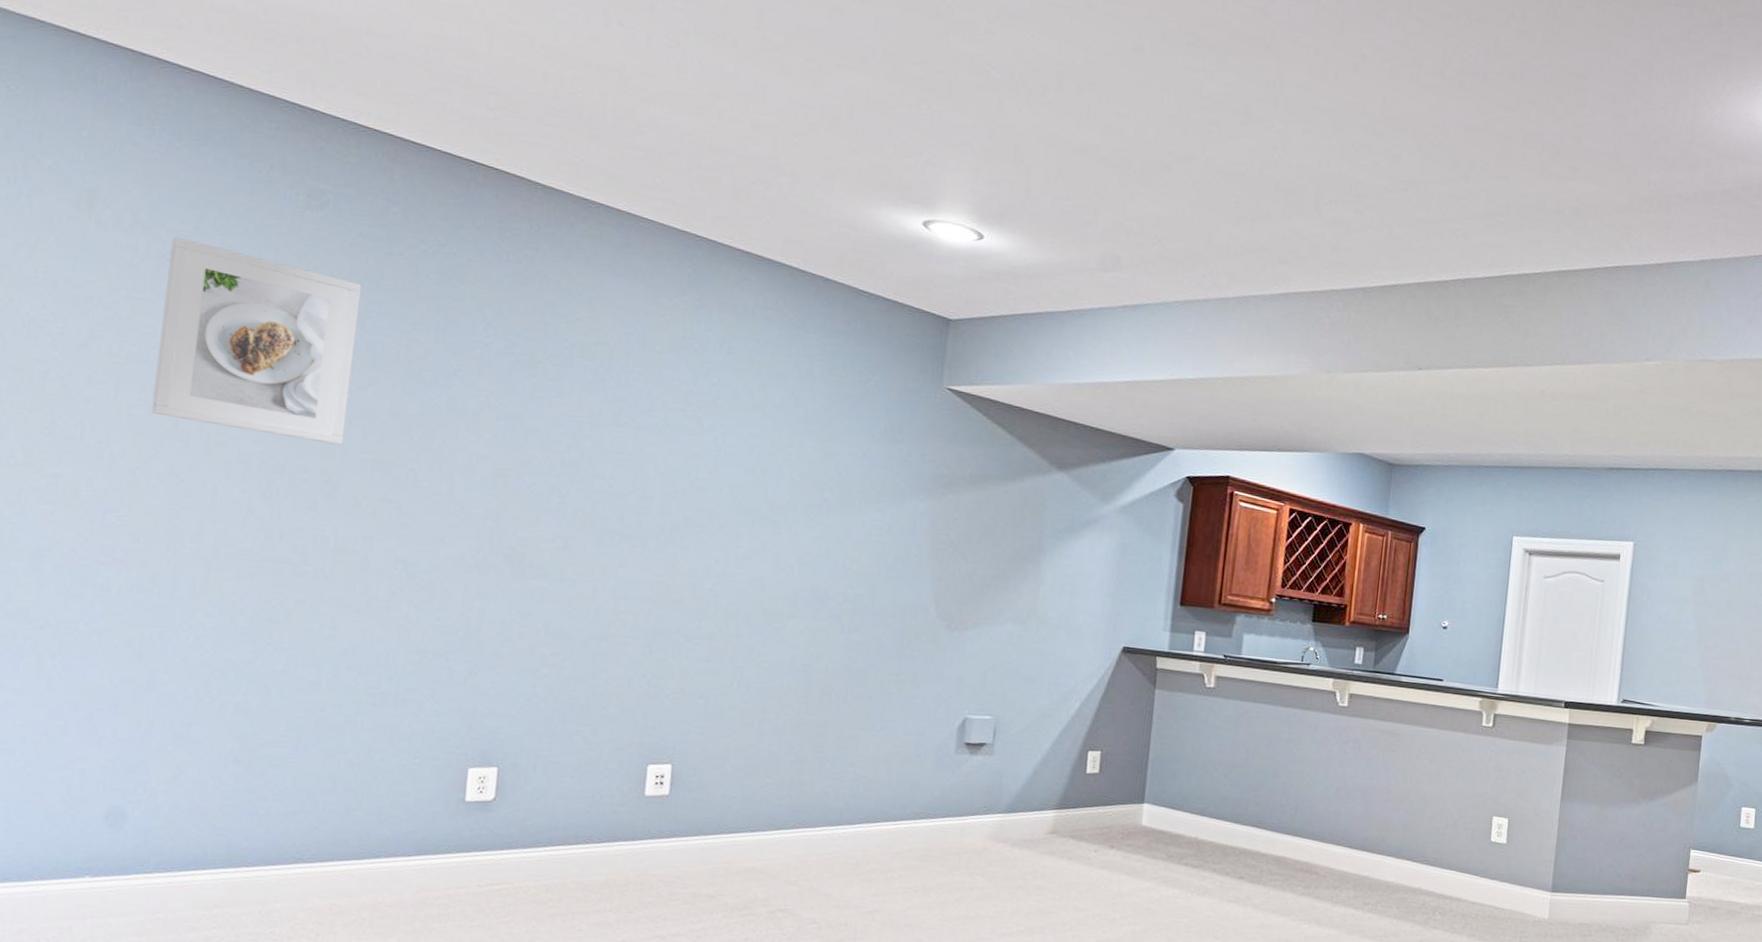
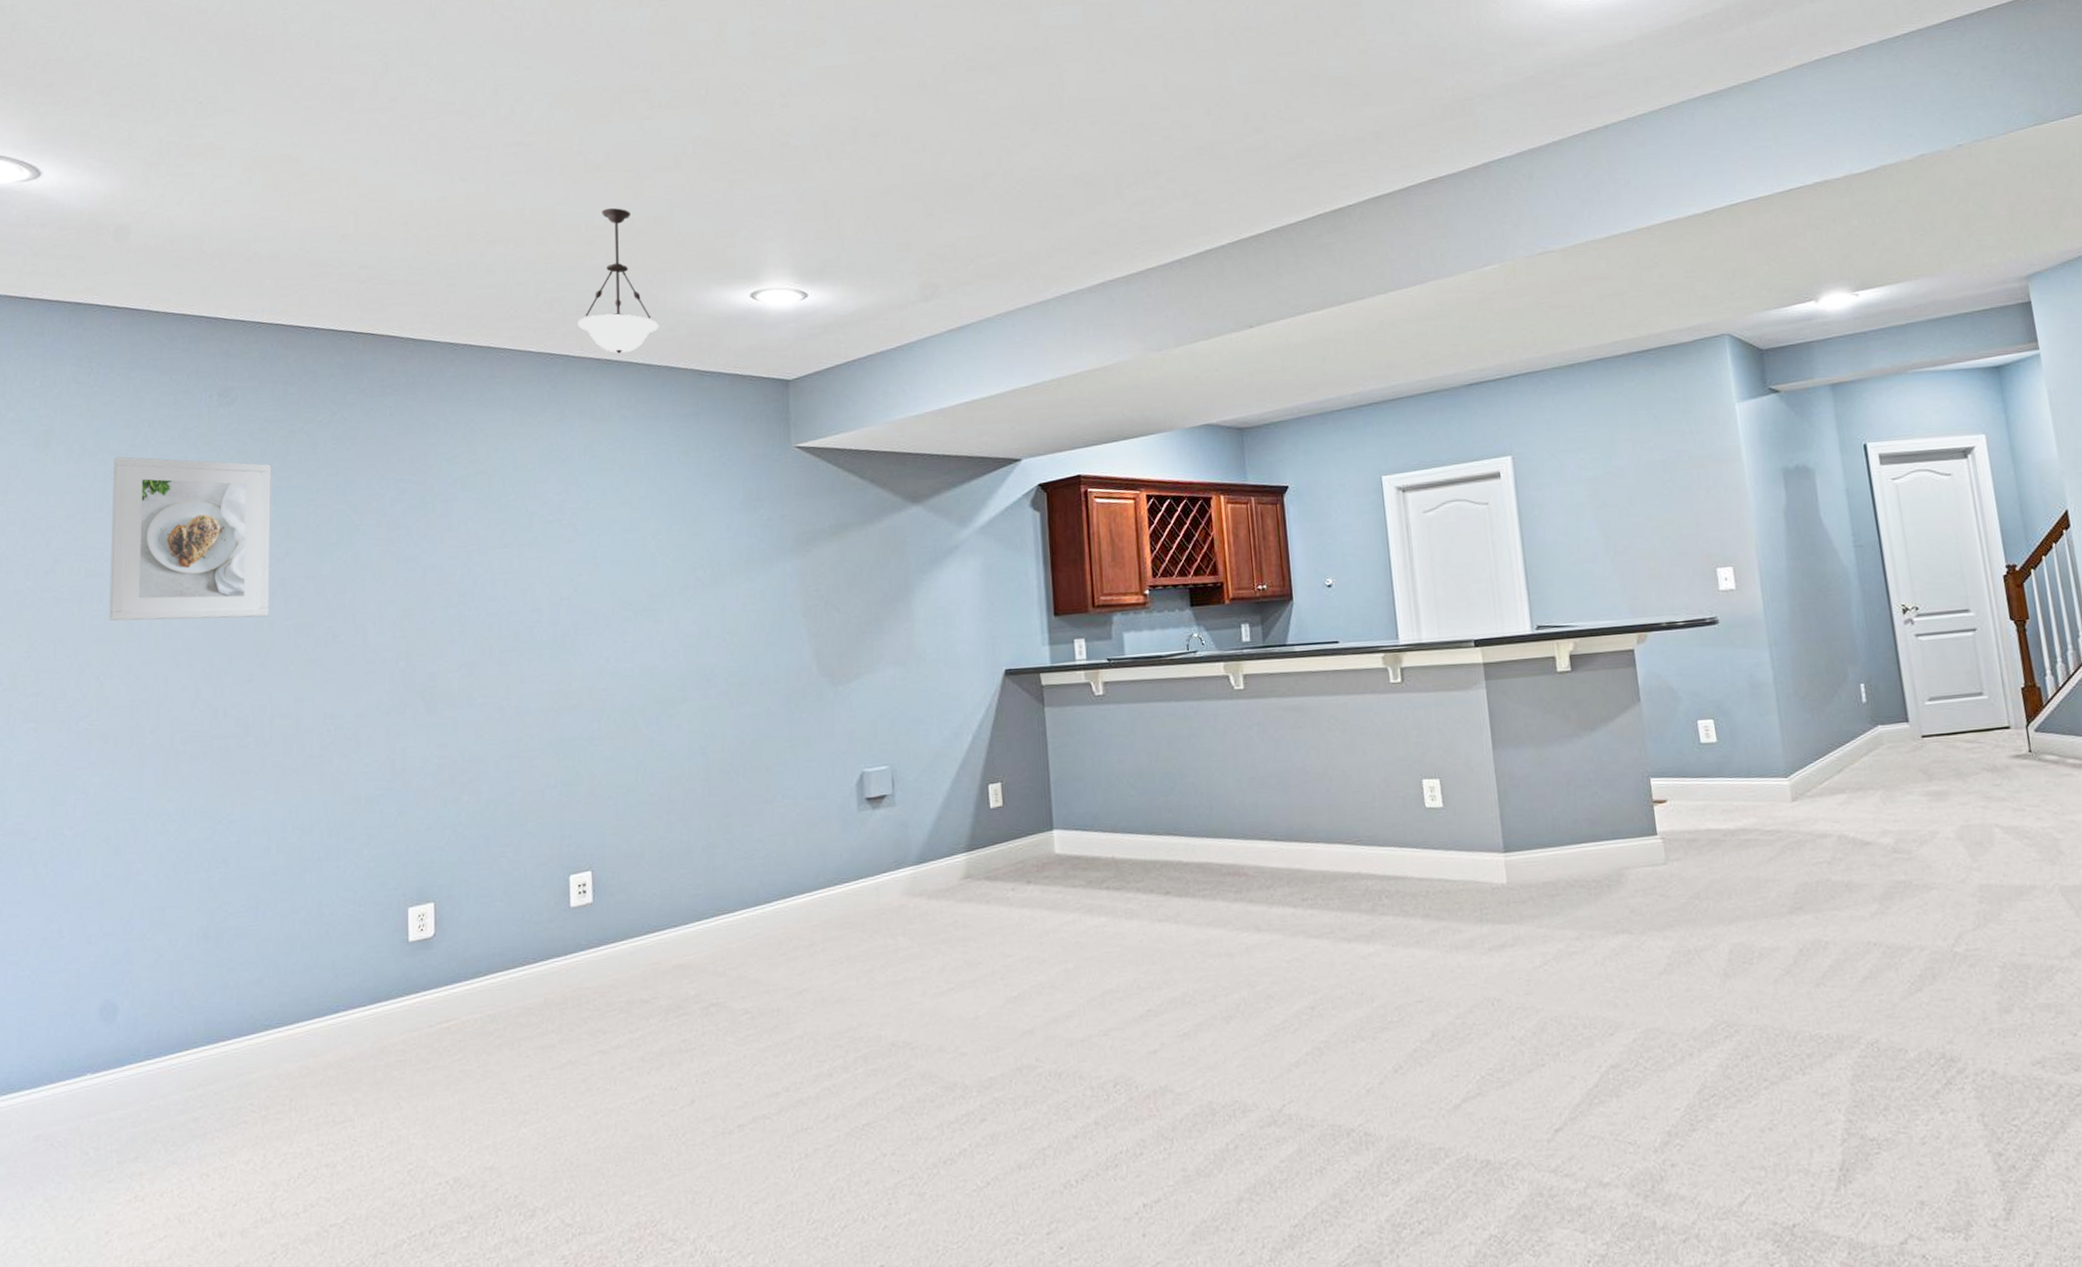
pendant light: none [730,95,820,253] -> present [578,207,659,354]

